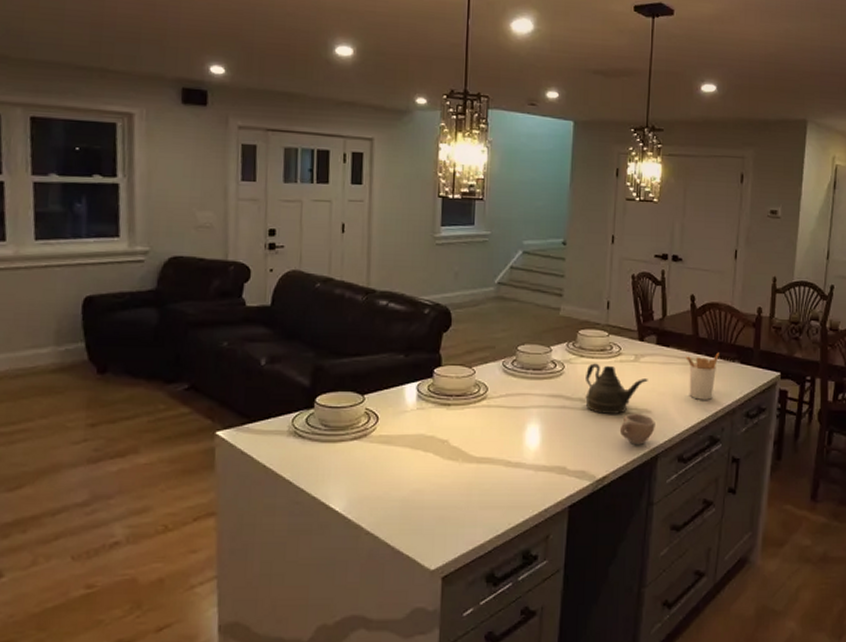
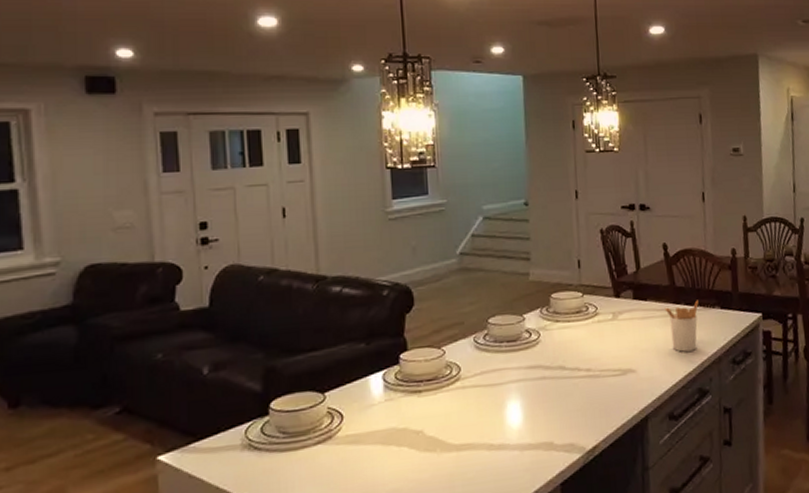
teapot: present [585,363,648,414] -> none [563,326,629,380]
cup: present [619,413,655,445] -> none [605,374,642,408]

